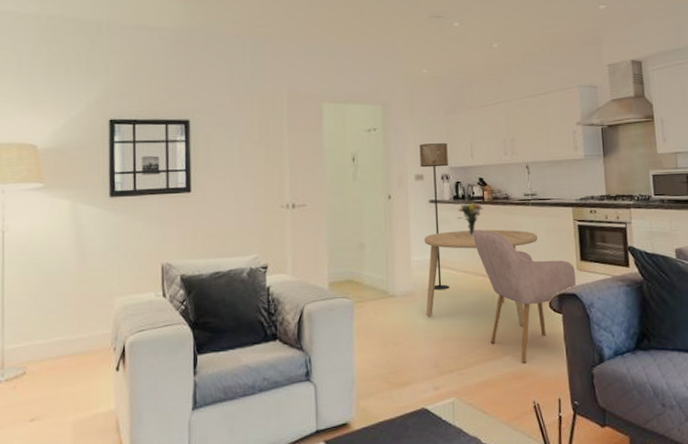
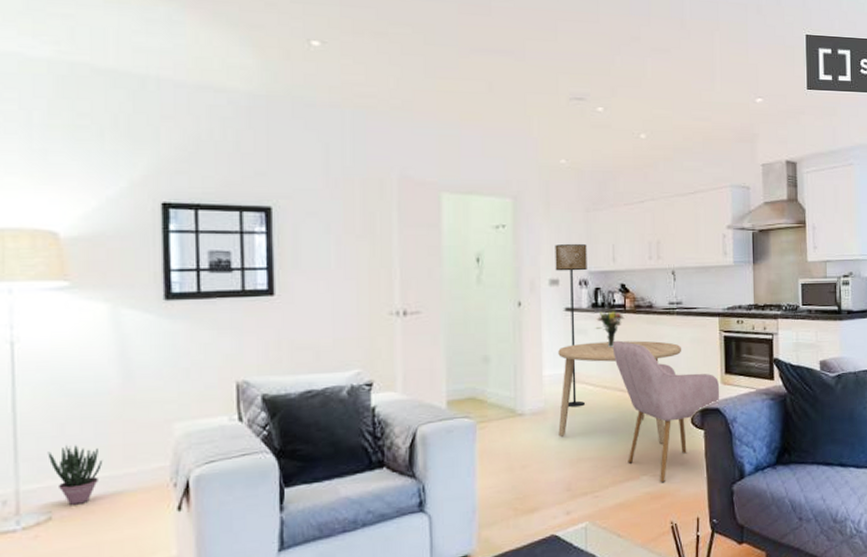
potted plant: none [24,314,63,364] -> present [47,445,103,506]

